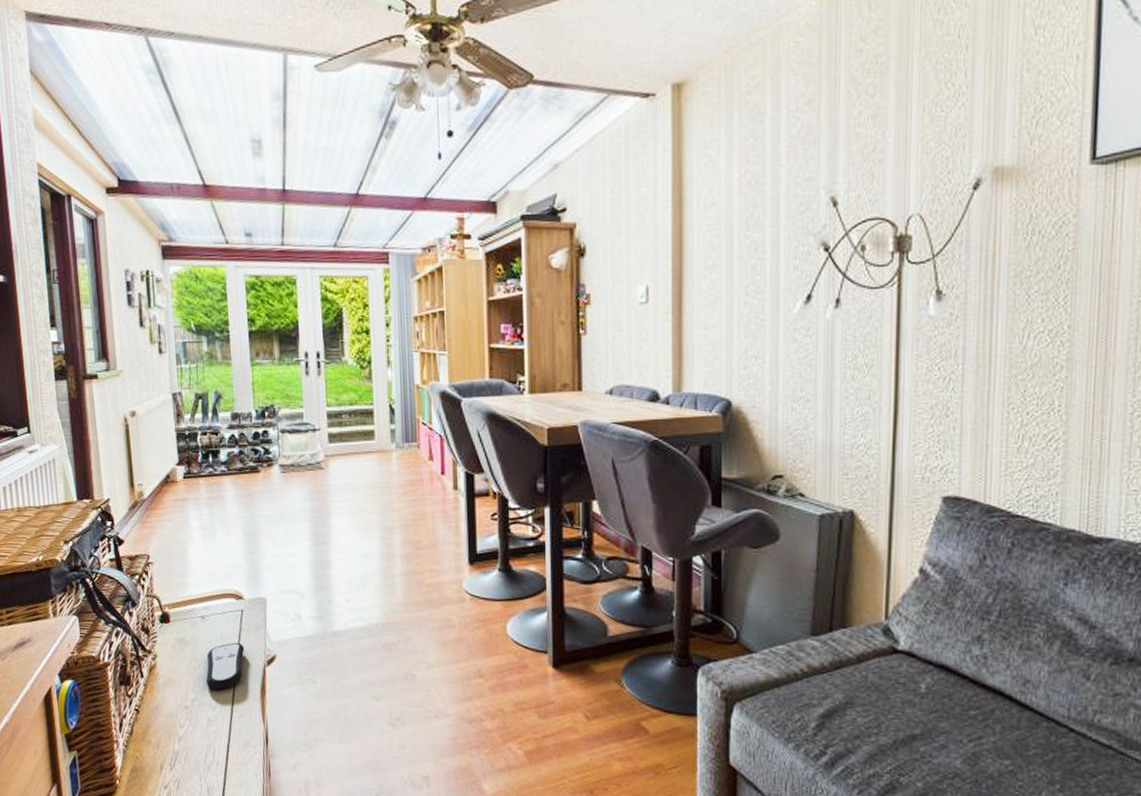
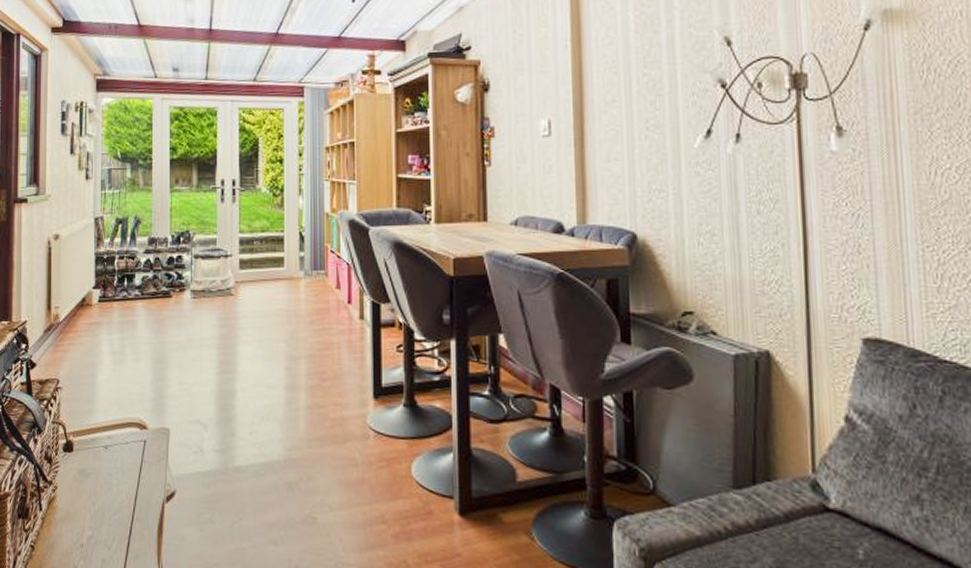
remote control: present [205,642,245,690] -> none [103,475,145,528]

